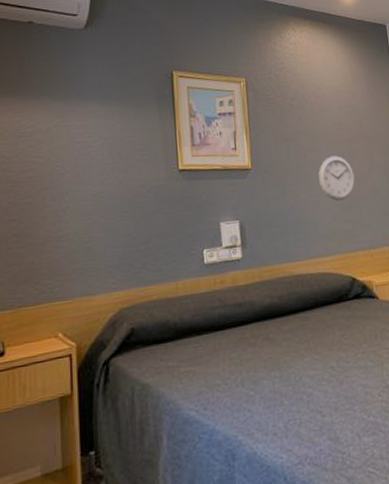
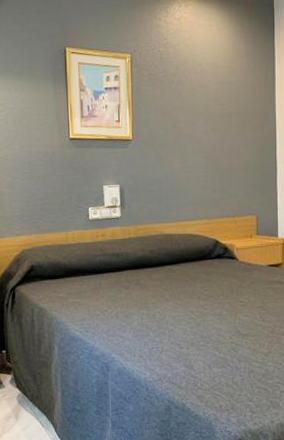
wall clock: present [318,156,355,201] -> none [193,130,226,172]

